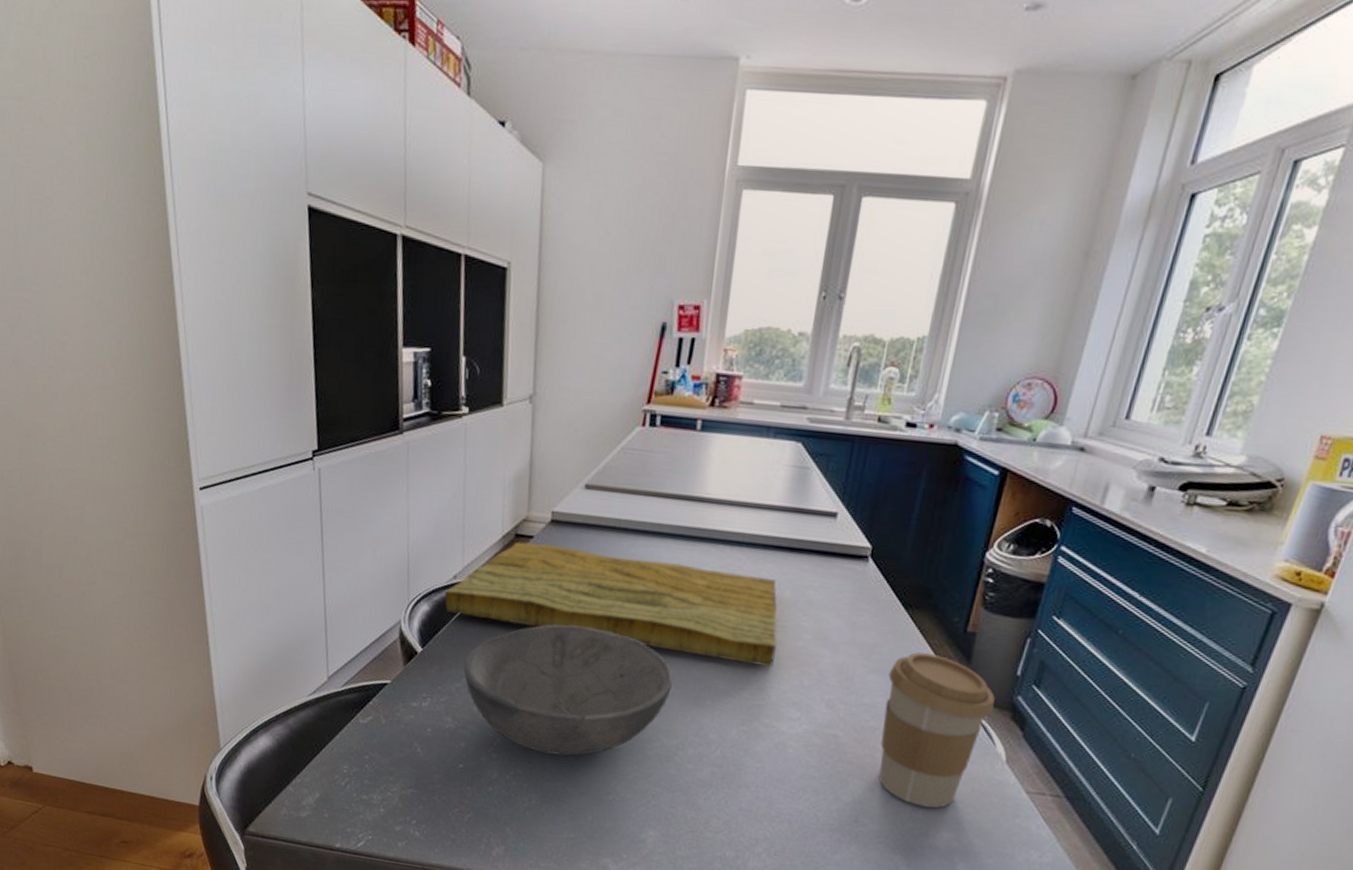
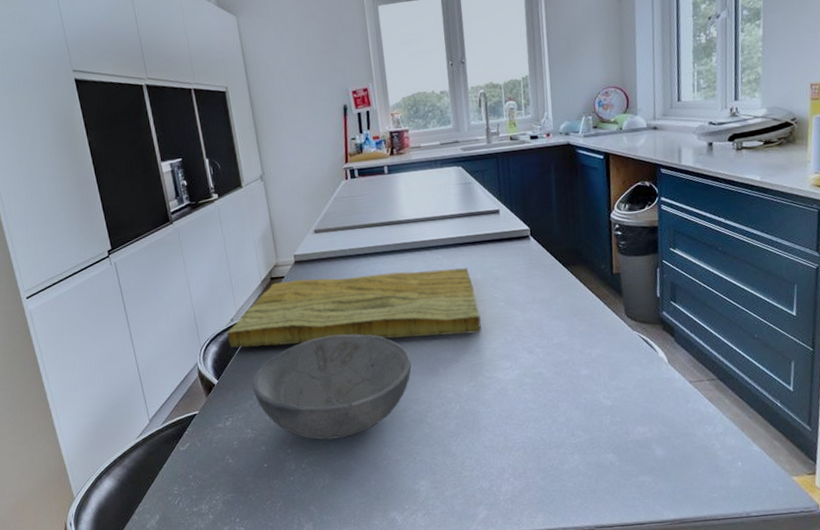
coffee cup: present [879,652,995,809] -> none [566,295,648,412]

